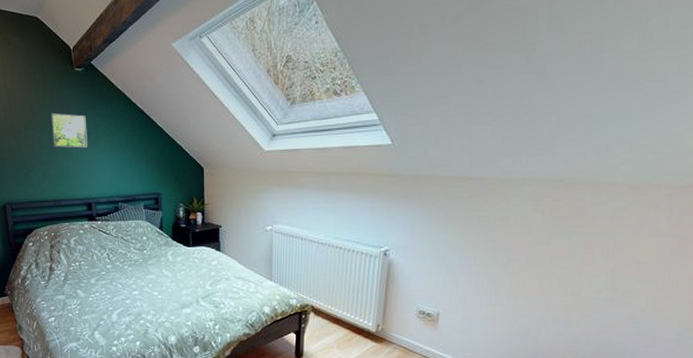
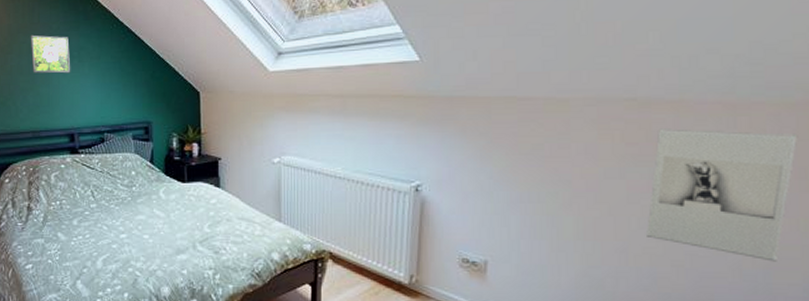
wall sculpture: none [564,205,684,312] -> present [646,128,798,262]

